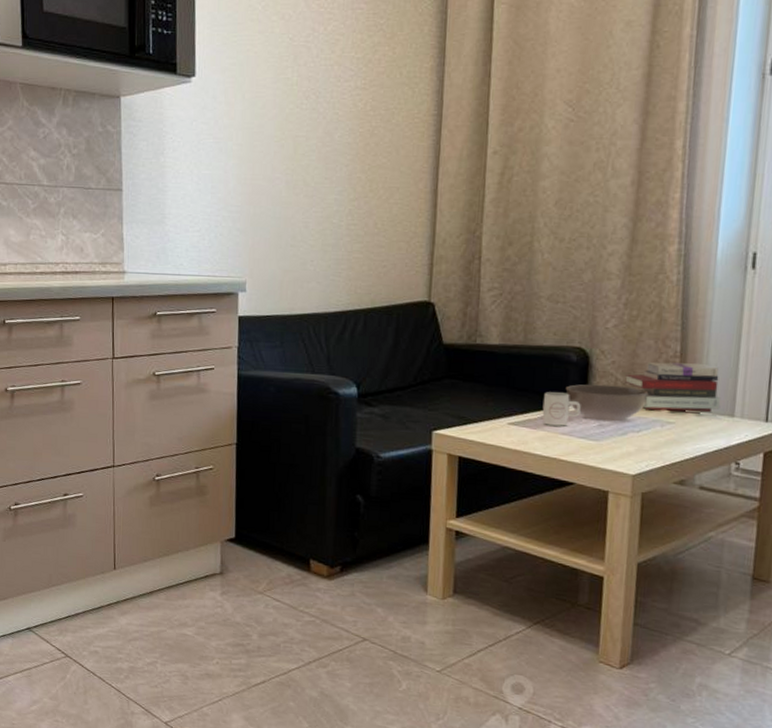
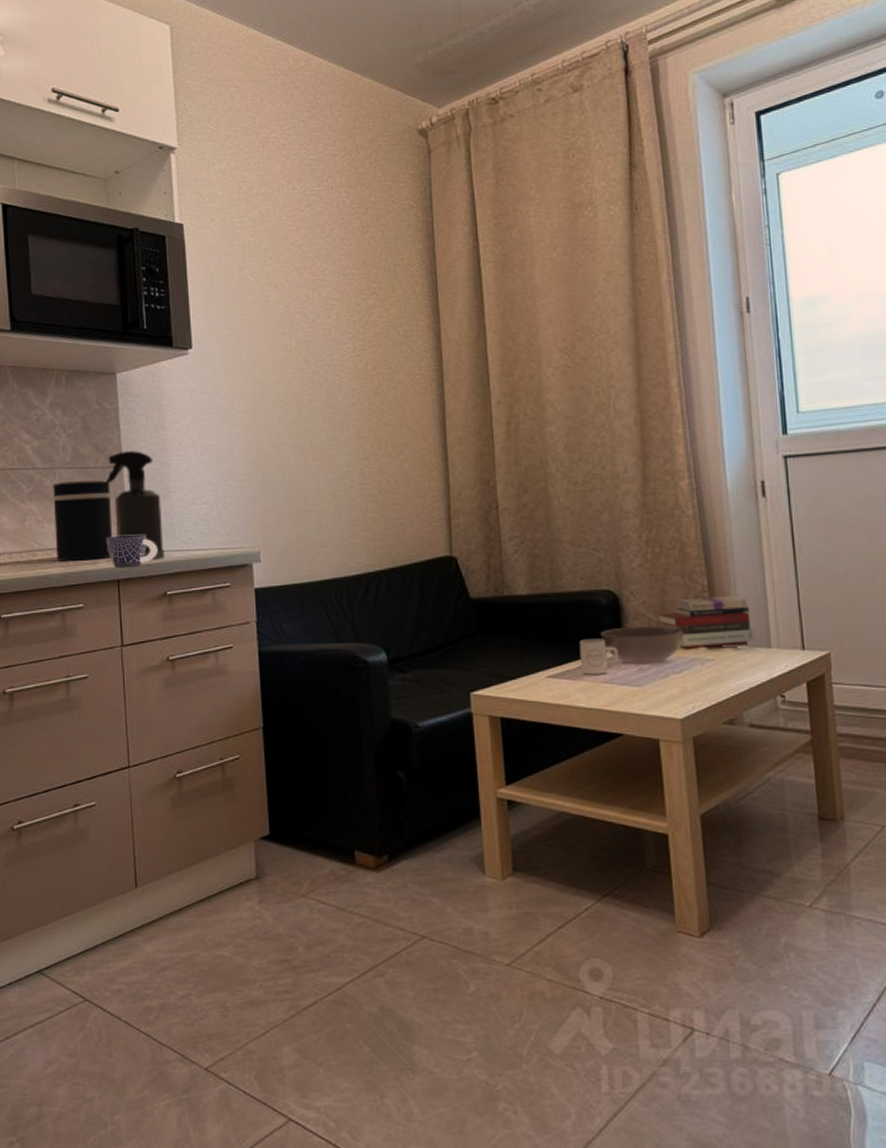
cylinder: none [56,199,110,277] -> present [53,480,113,561]
cup: none [104,256,150,287] -> present [106,535,157,568]
spray bottle: none [105,175,157,282] -> present [105,451,165,560]

